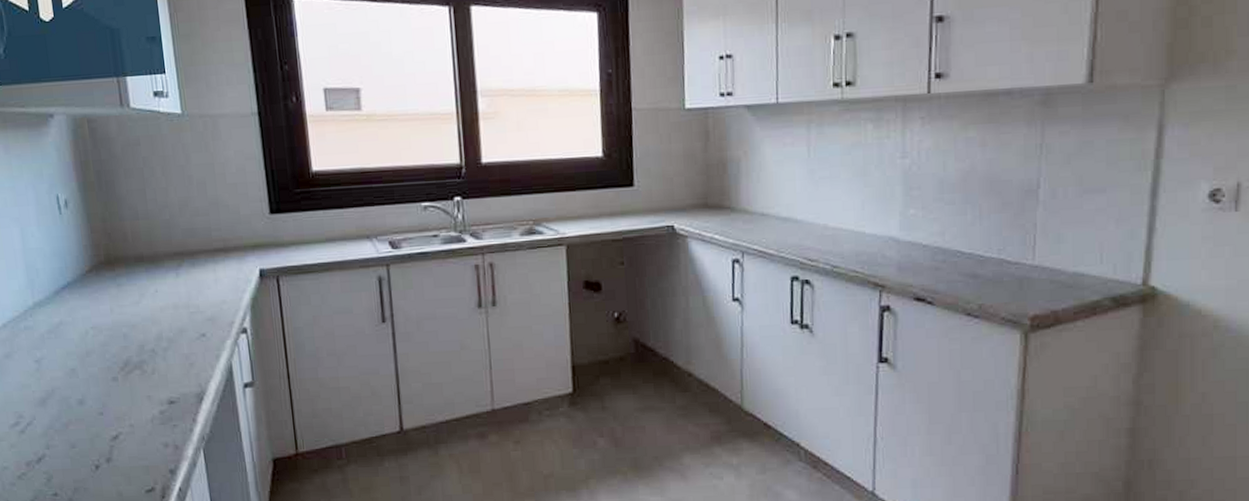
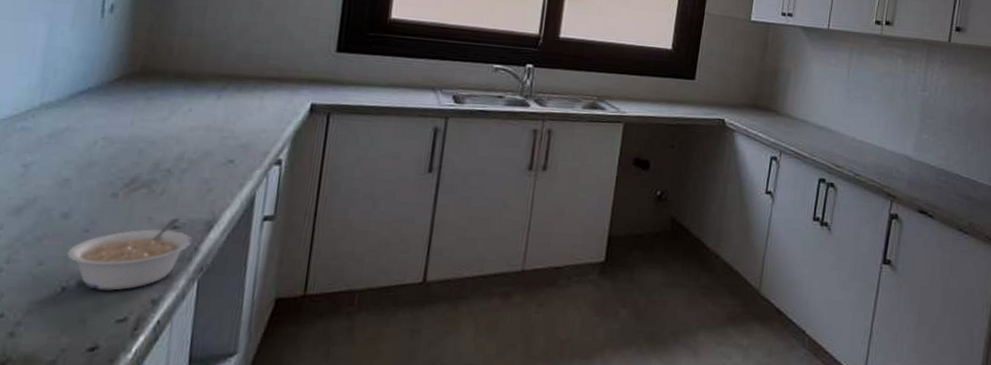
legume: none [91,393,190,465] -> present [67,217,193,291]

